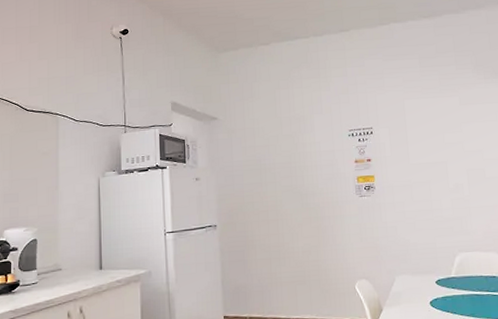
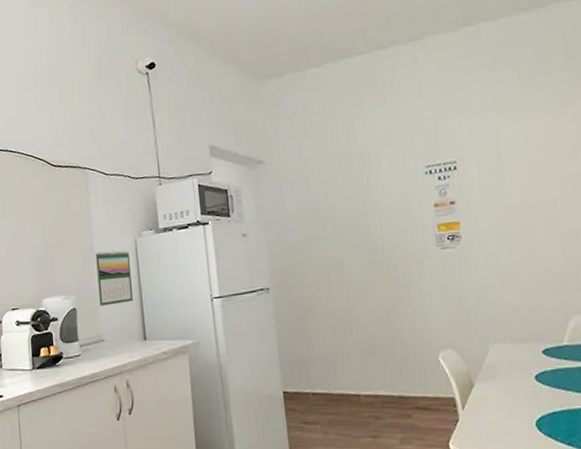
calendar: none [60,188,92,238] -> present [95,250,133,306]

